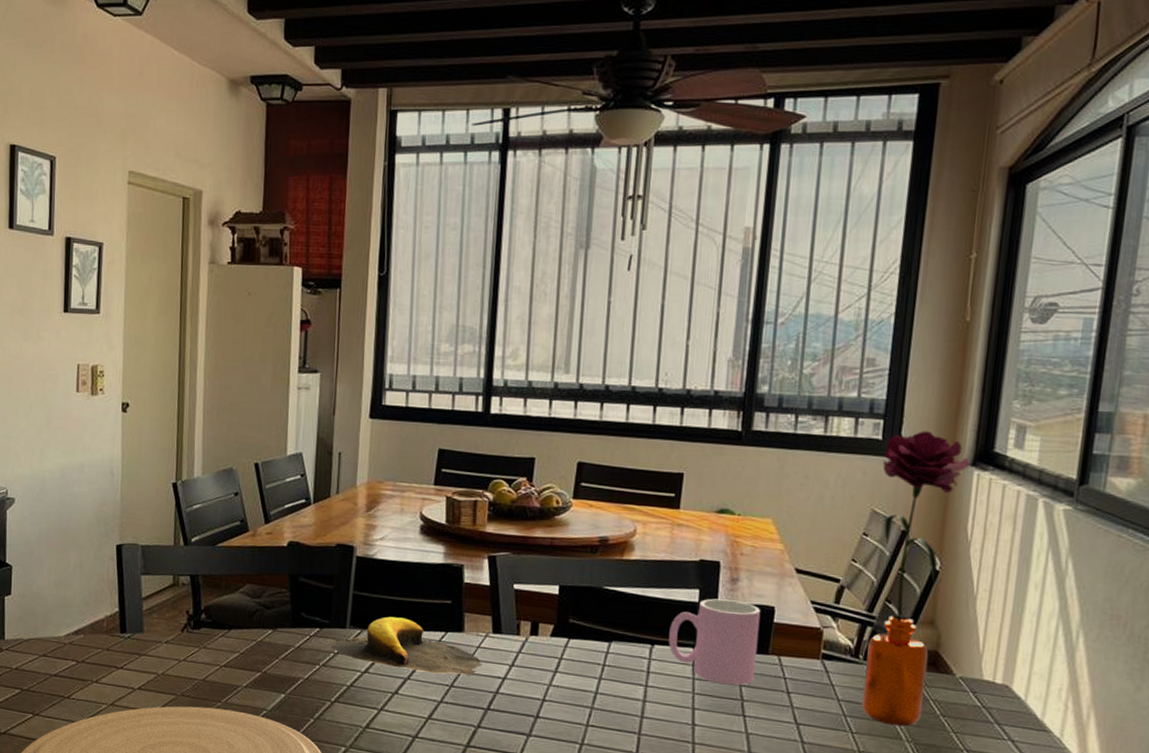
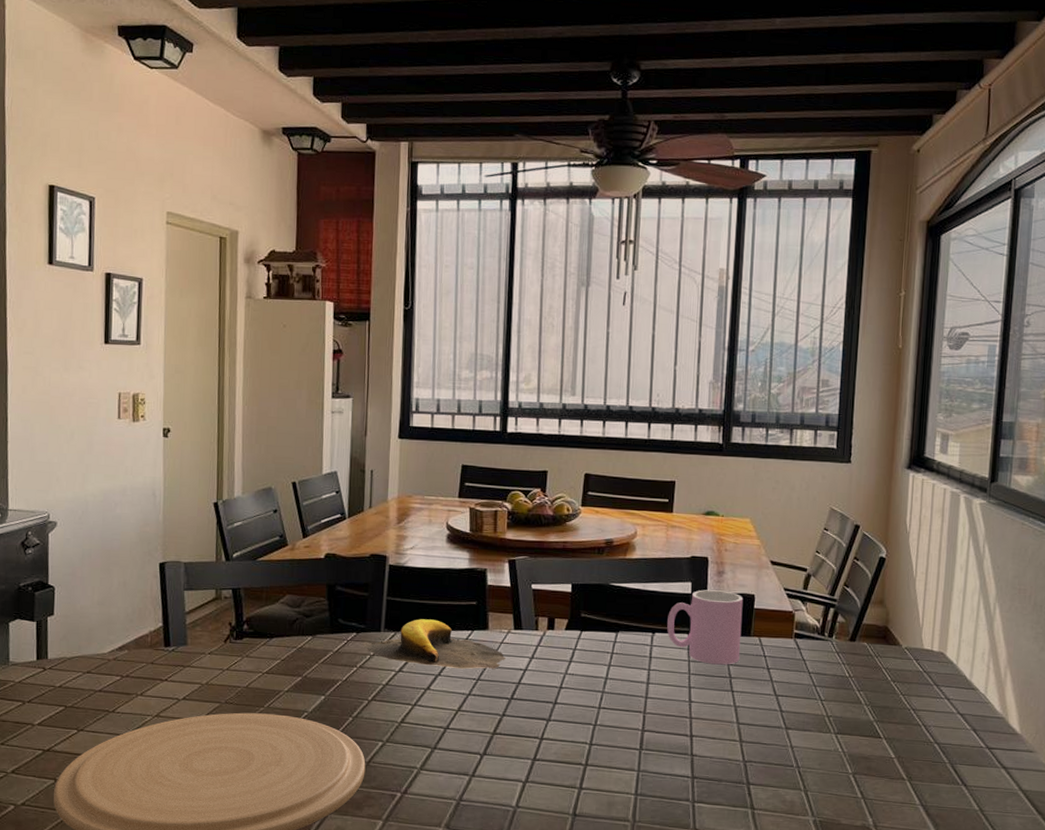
flower: present [862,431,970,727] -> none [828,440,907,693]

